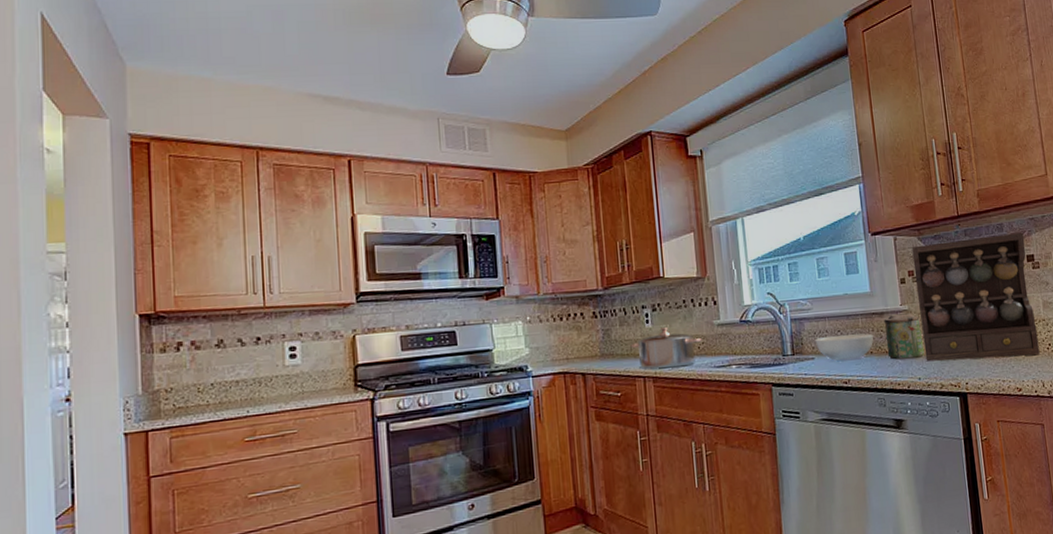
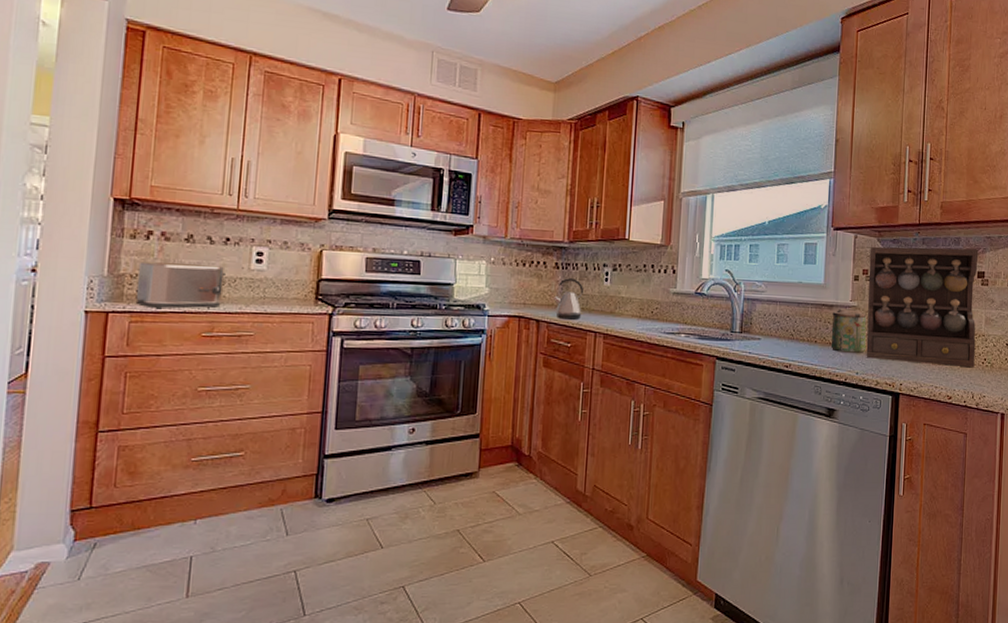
toaster: none [172,366,262,421] -> present [135,261,227,310]
kettle: none [596,325,630,370] -> present [554,278,585,321]
cooking pot: present [630,327,703,371] -> none [586,288,658,328]
bowl: present [814,333,874,361] -> none [763,320,821,347]

